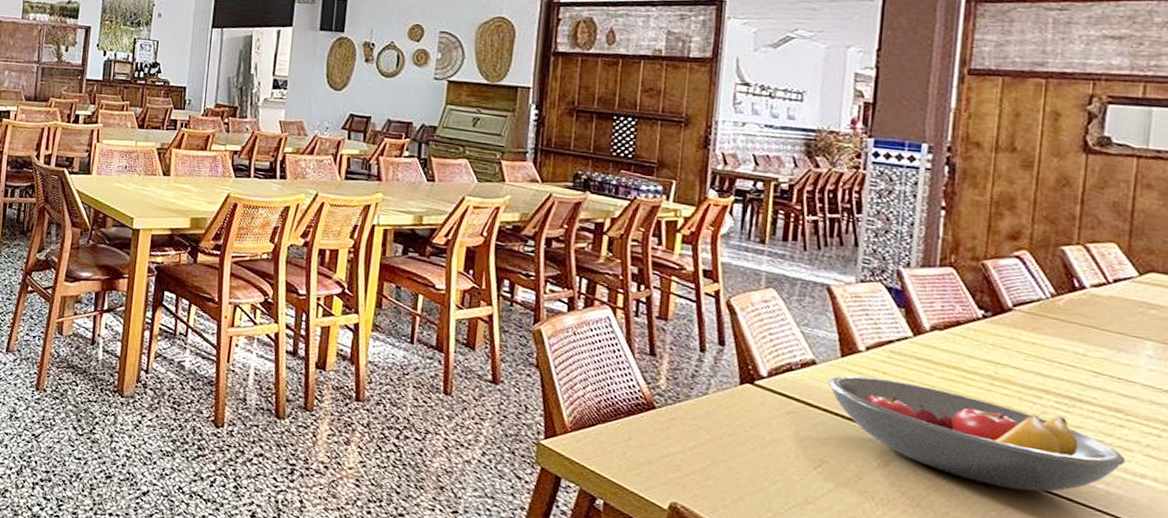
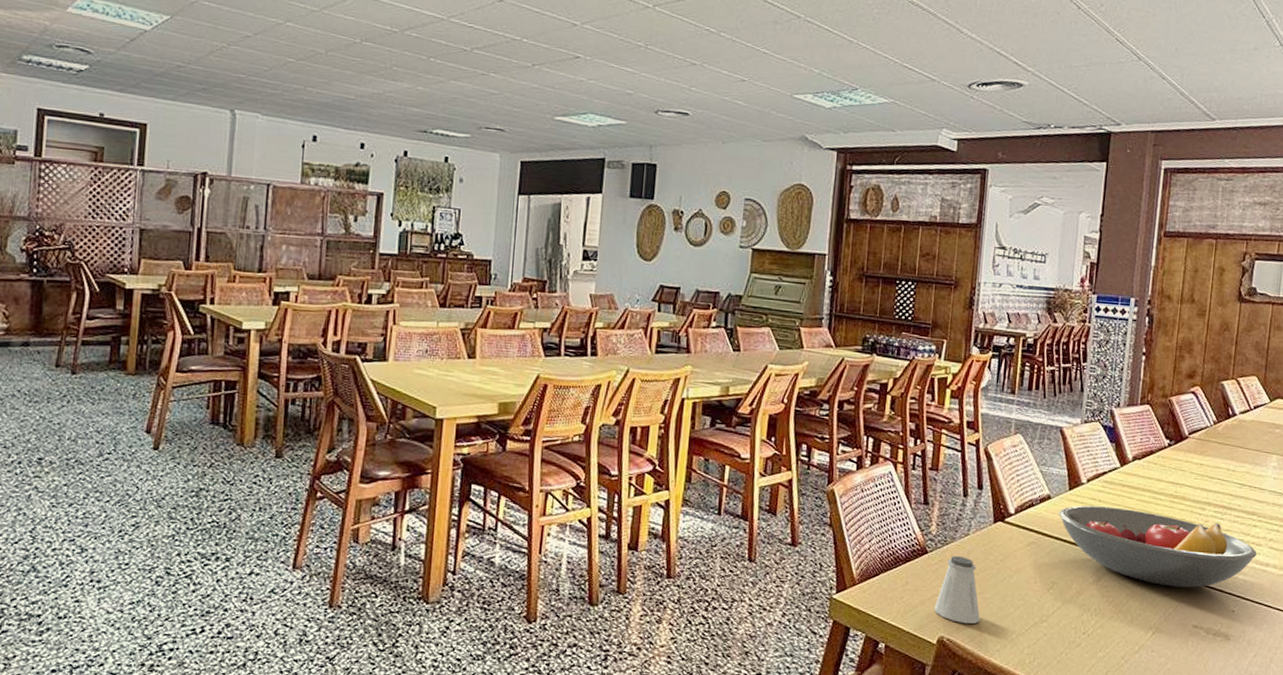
saltshaker: none [665,415,724,494] -> present [934,556,980,624]

